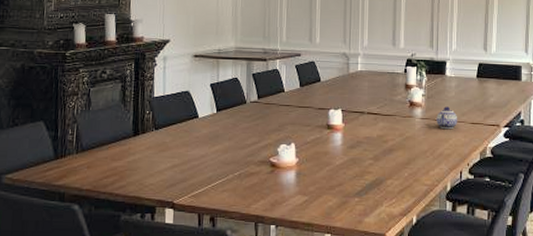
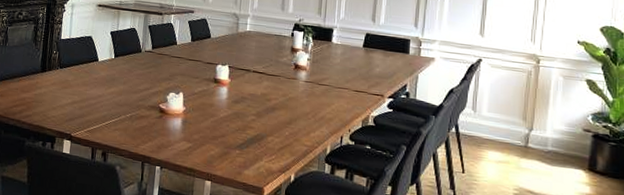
teapot: present [436,106,458,129] -> none [320,72,342,94]

